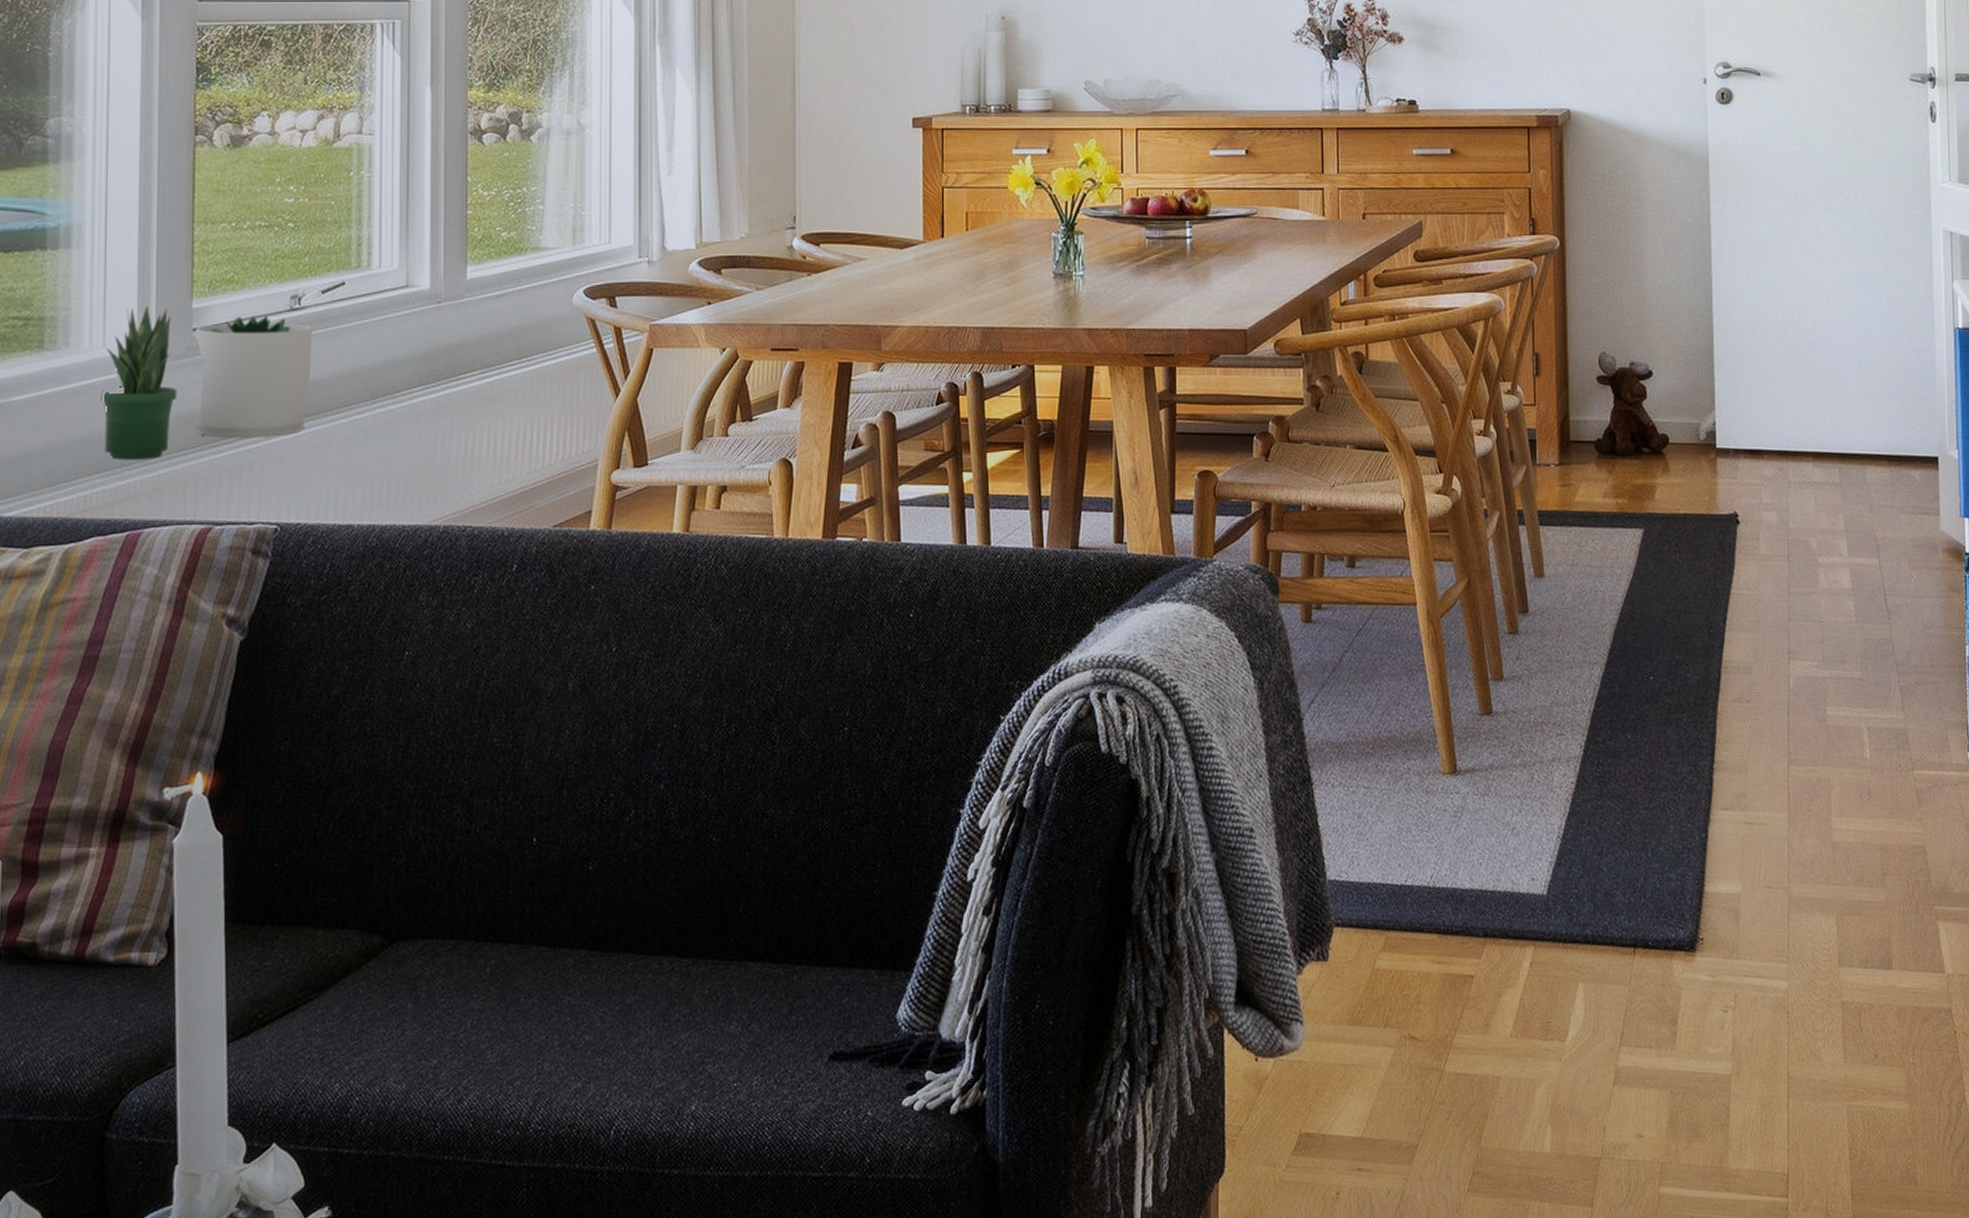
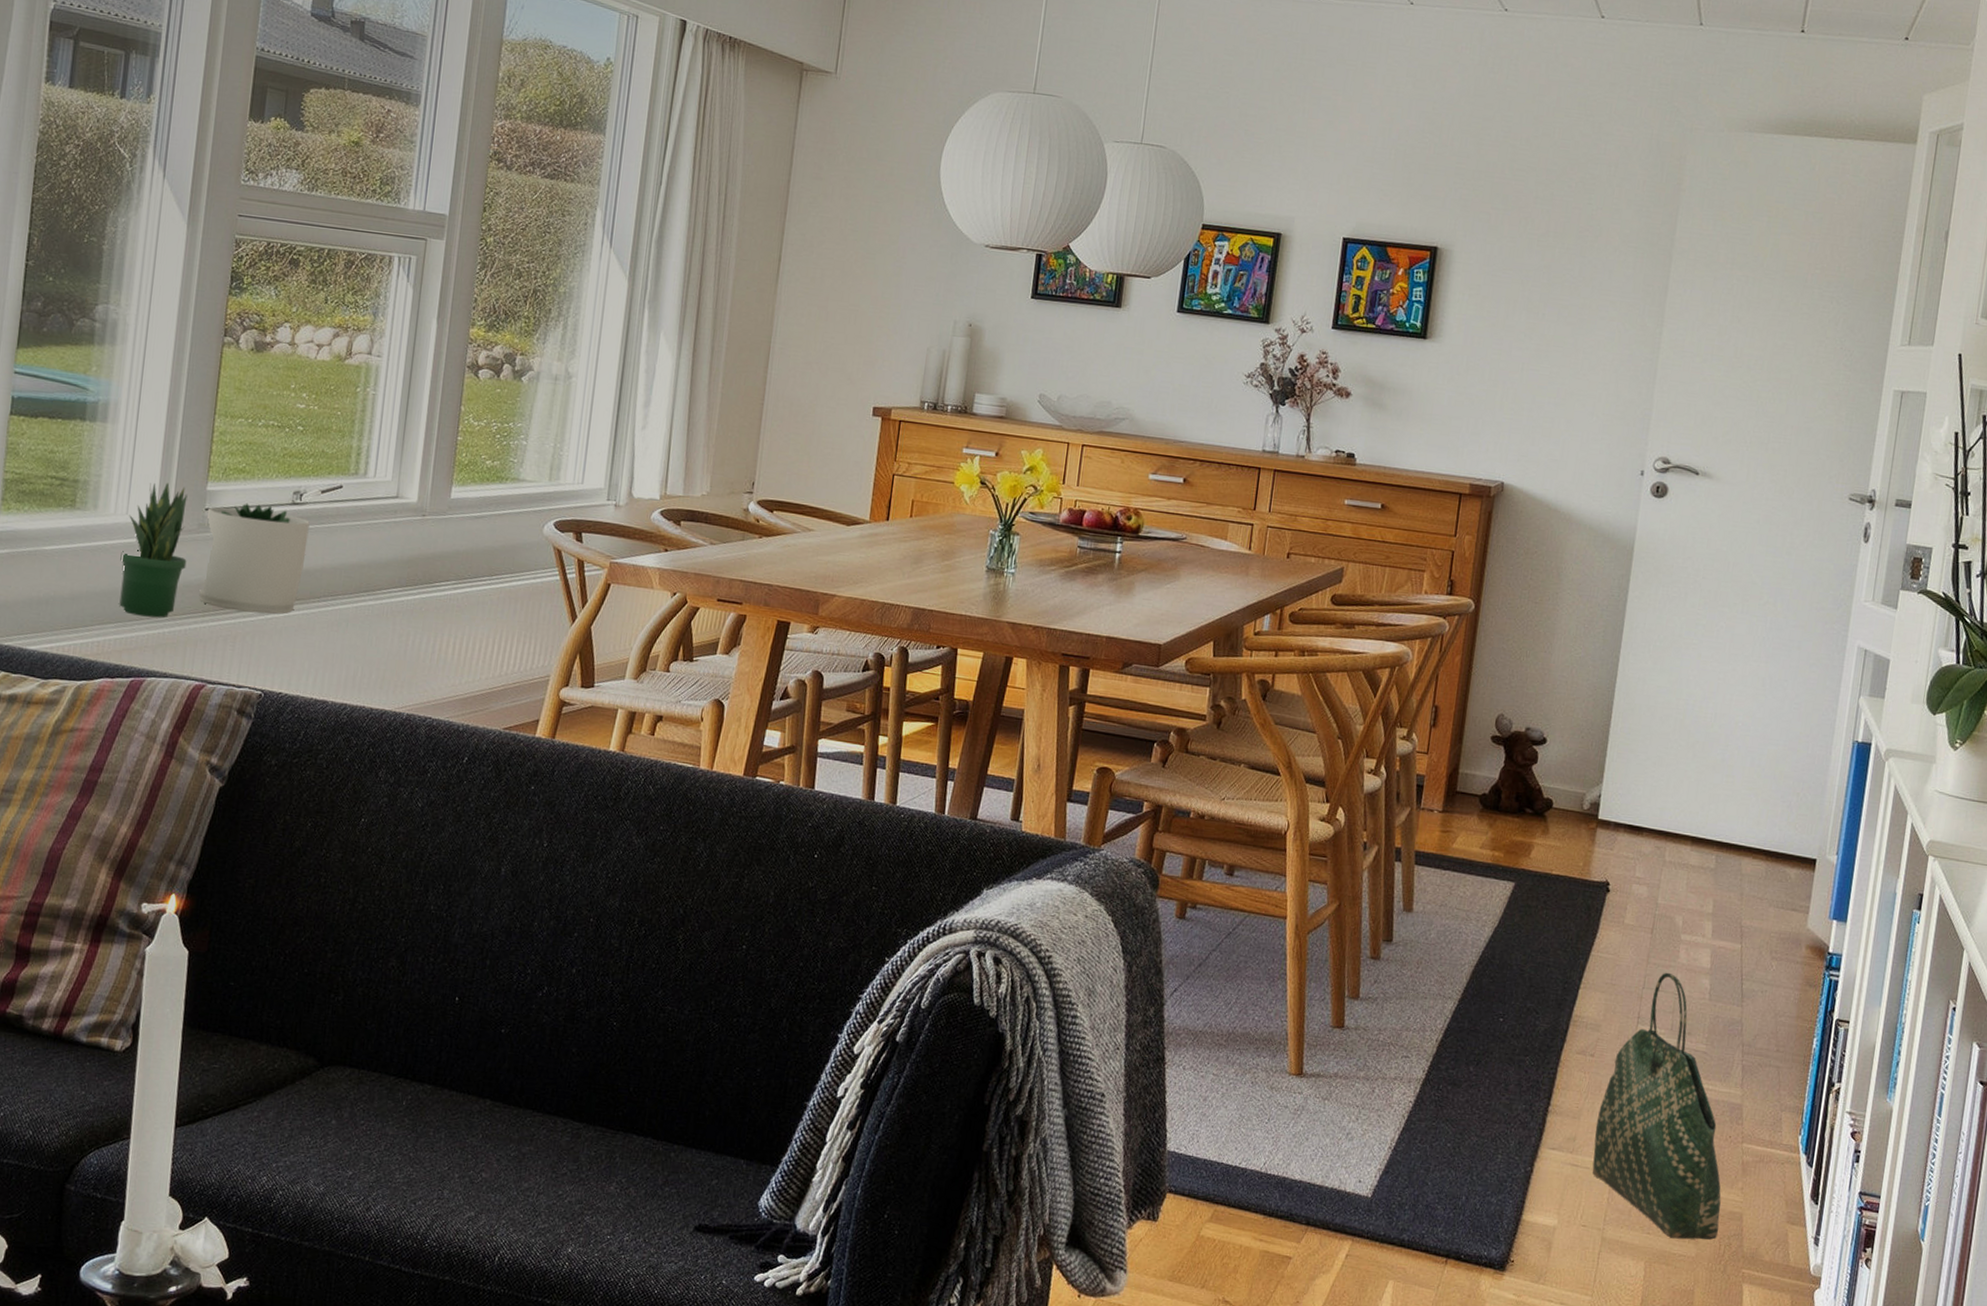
tote bag: none [1764,600,1904,885] -> present [1592,972,1721,1240]

